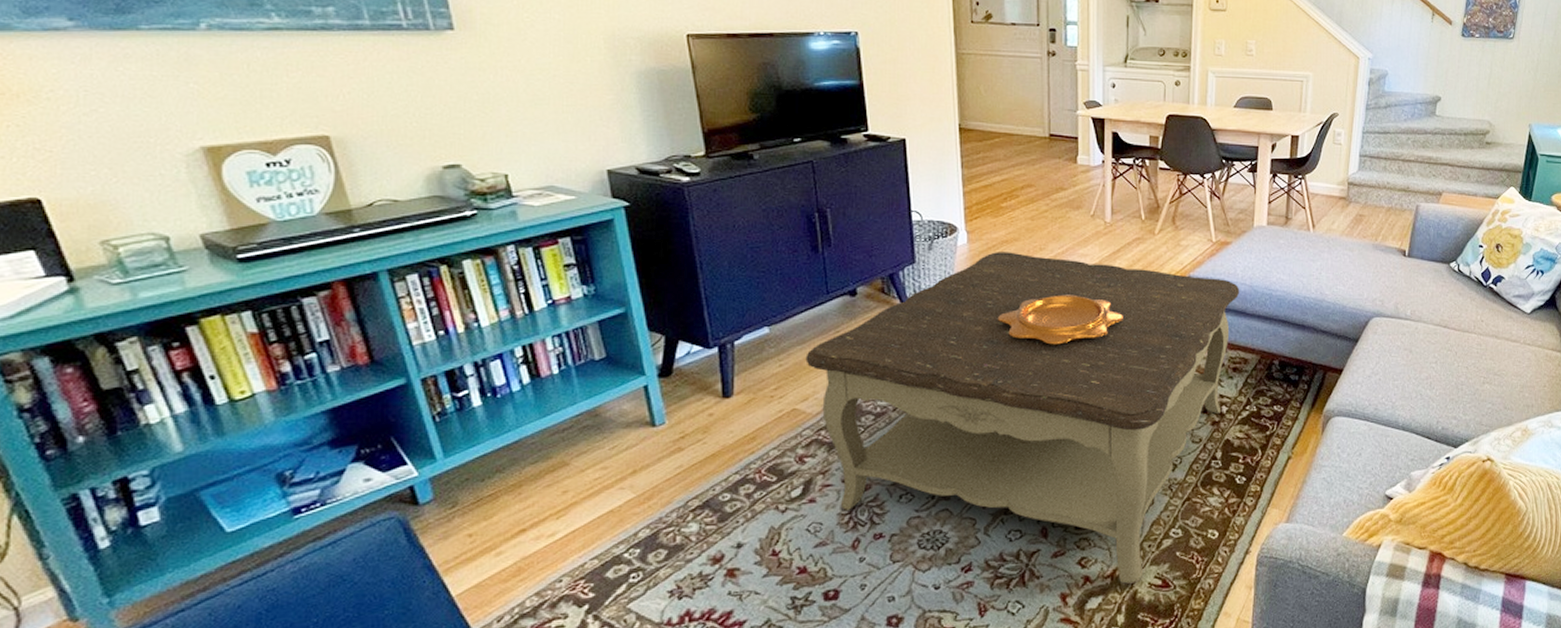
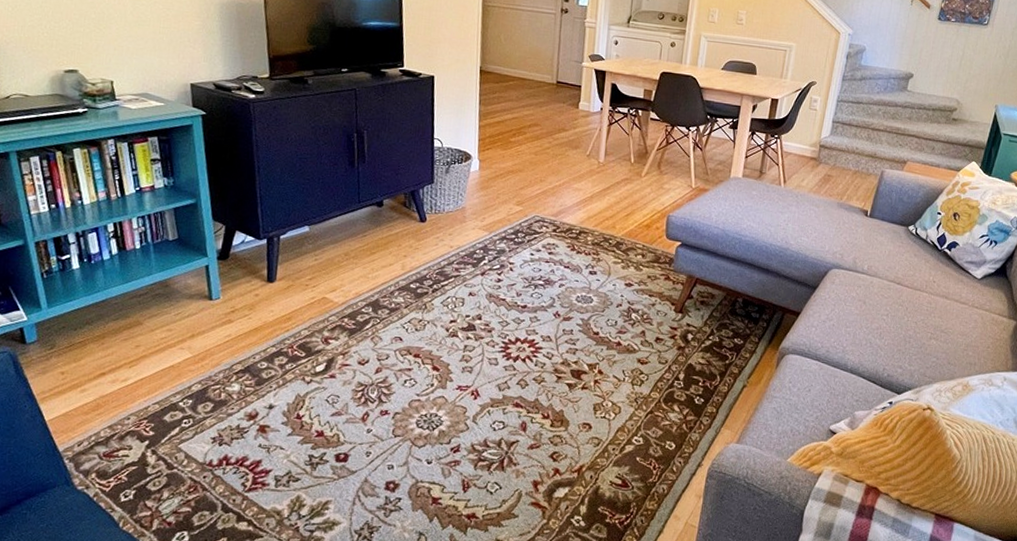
coffee table: present [805,252,1240,584] -> none [336,179,713,480]
decorative bowl: present [998,294,1123,345] -> none [499,222,608,265]

